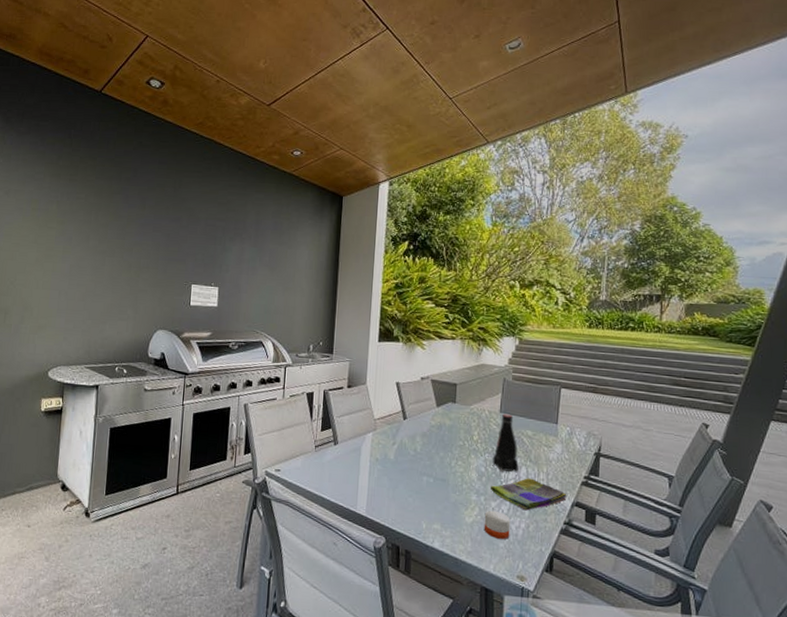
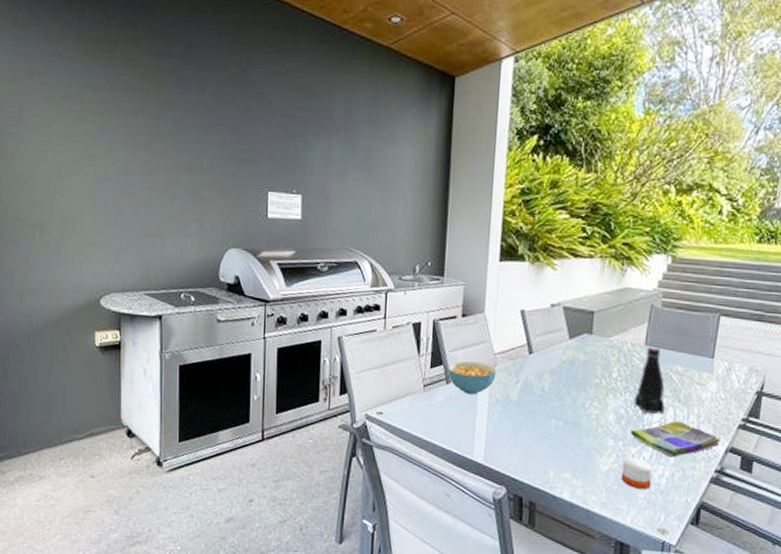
cereal bowl: none [336,425,376,454] -> present [448,361,496,395]

